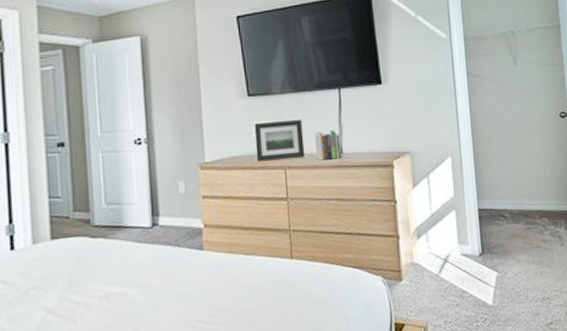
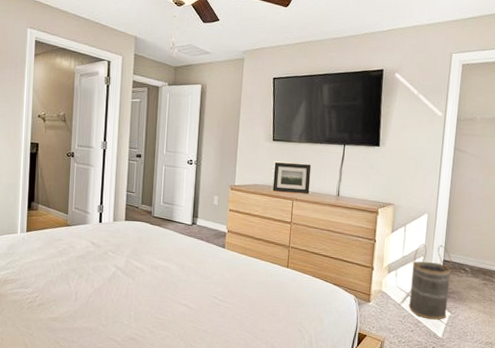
books: present [313,130,342,161] -> none [318,176,339,200]
basket: none [443,191,494,286] -> present [408,243,452,320]

